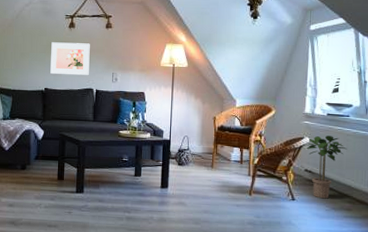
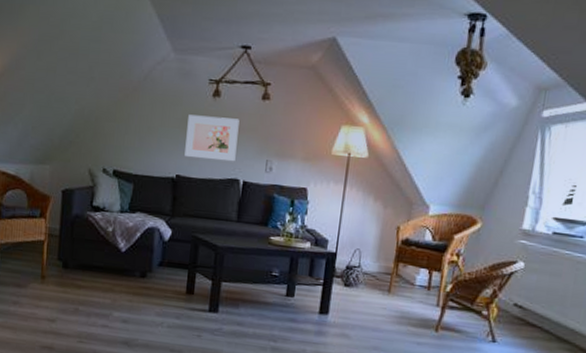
potted plant: present [305,136,347,199] -> none [517,261,575,344]

